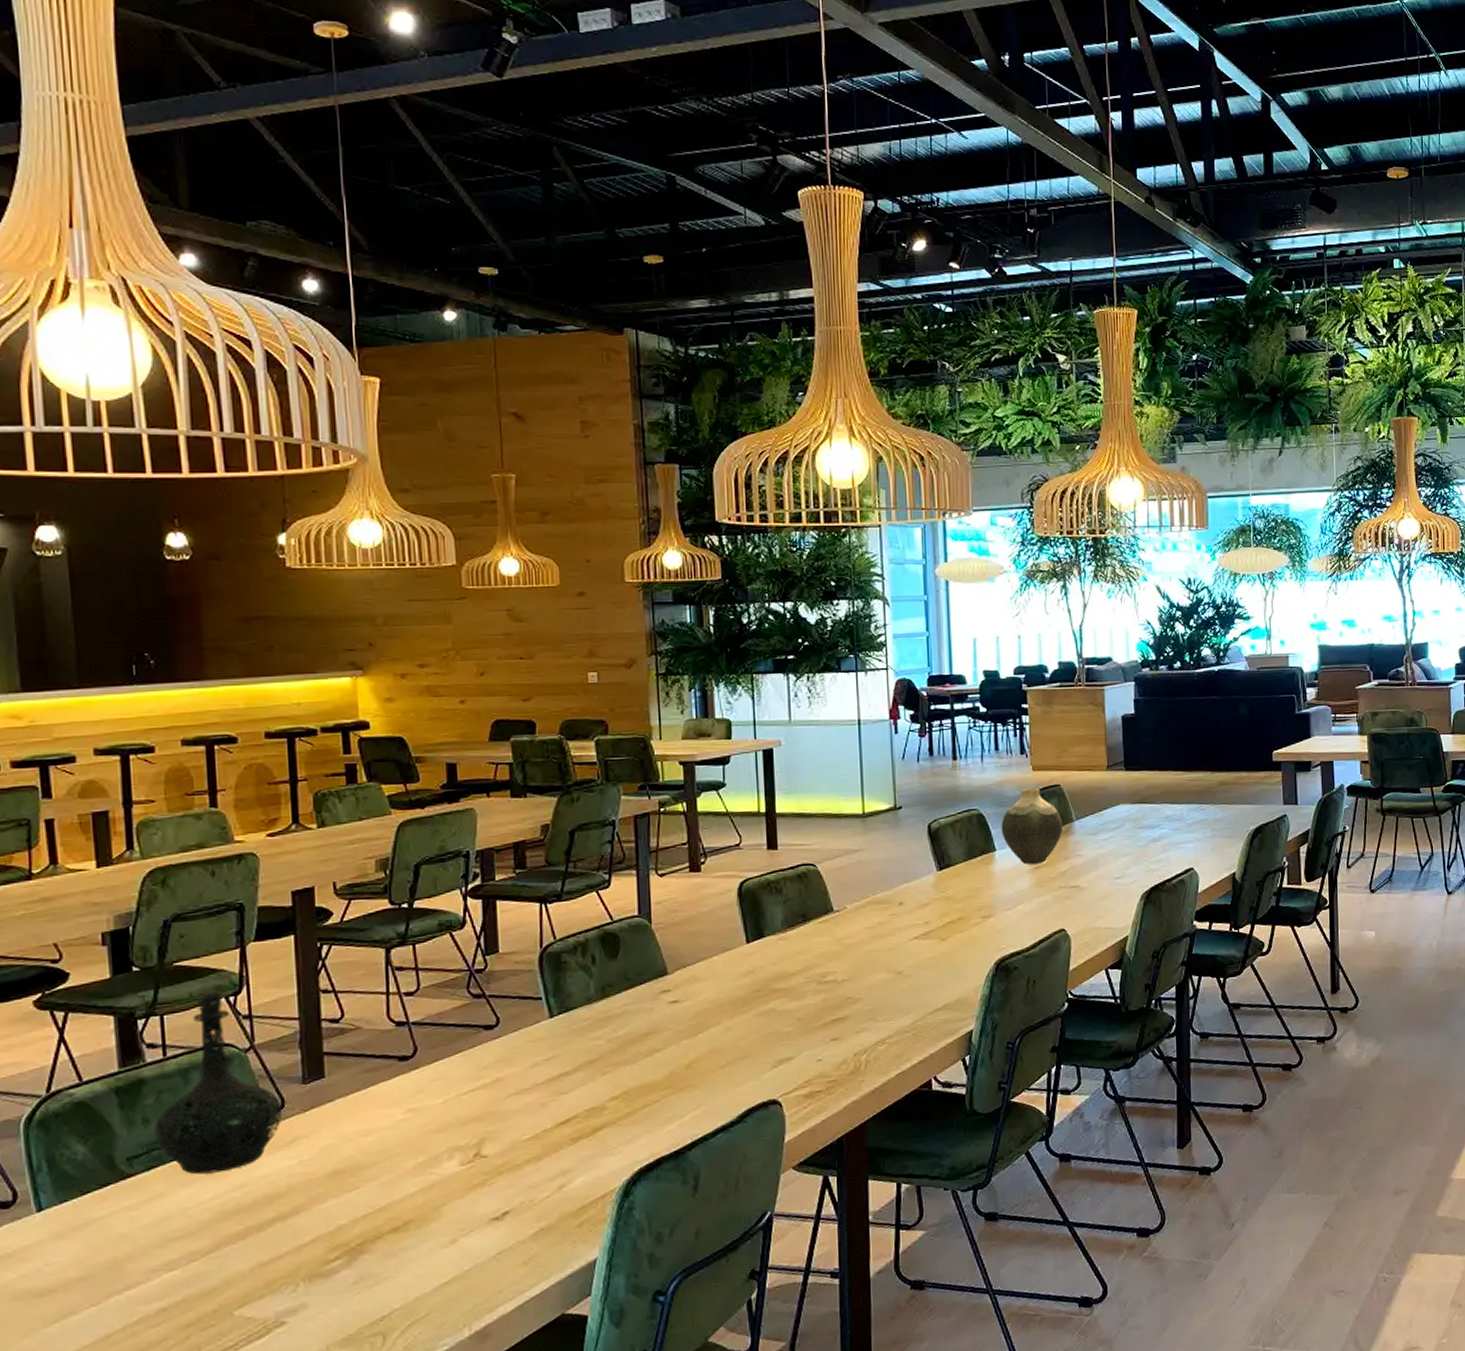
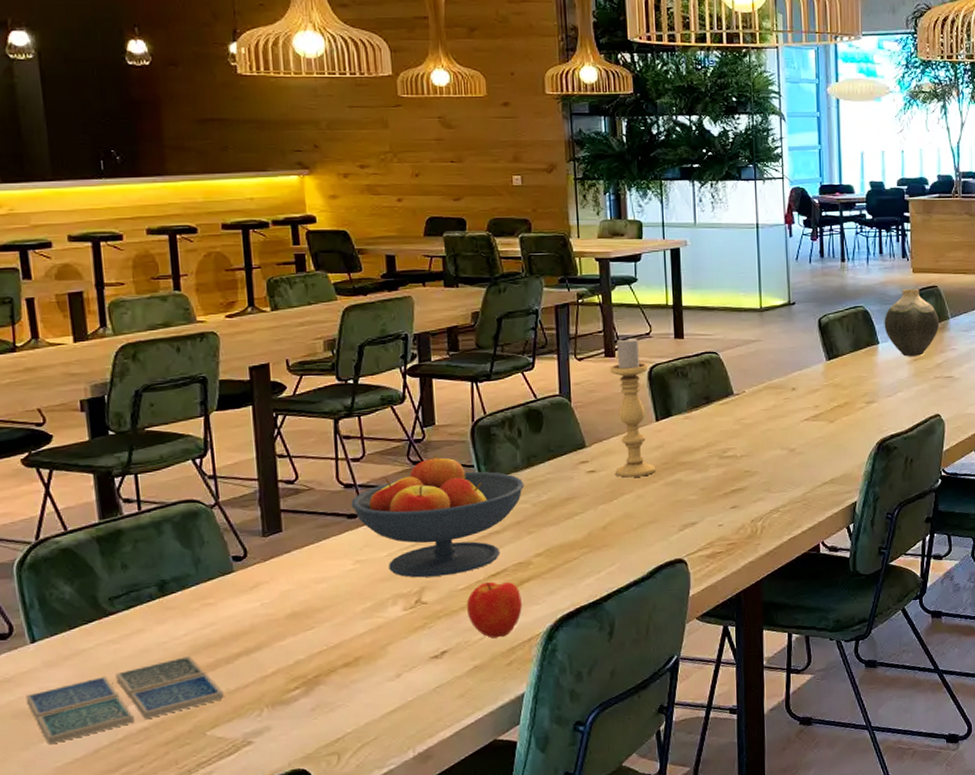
drink coaster: none [29,1223,255,1330] -> present [25,656,224,745]
bottle: present [155,993,282,1175] -> none [132,455,245,614]
fruit bowl: none [403,985,599,1128] -> present [351,454,525,578]
apple: none [532,1130,595,1196] -> present [467,581,522,639]
candle holder: none [694,848,746,1008] -> present [609,336,655,478]

